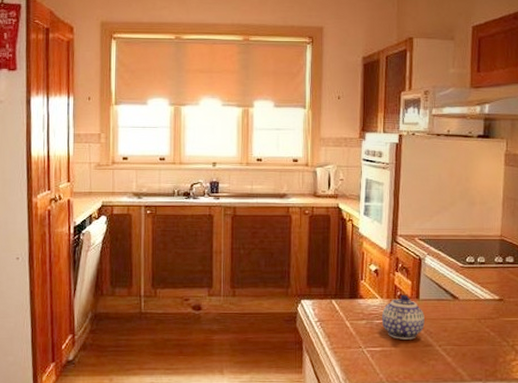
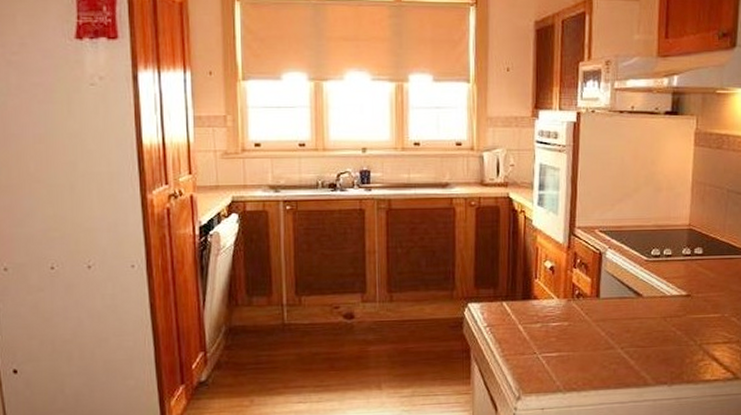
teapot: present [381,294,425,339] -> none [558,293,605,343]

